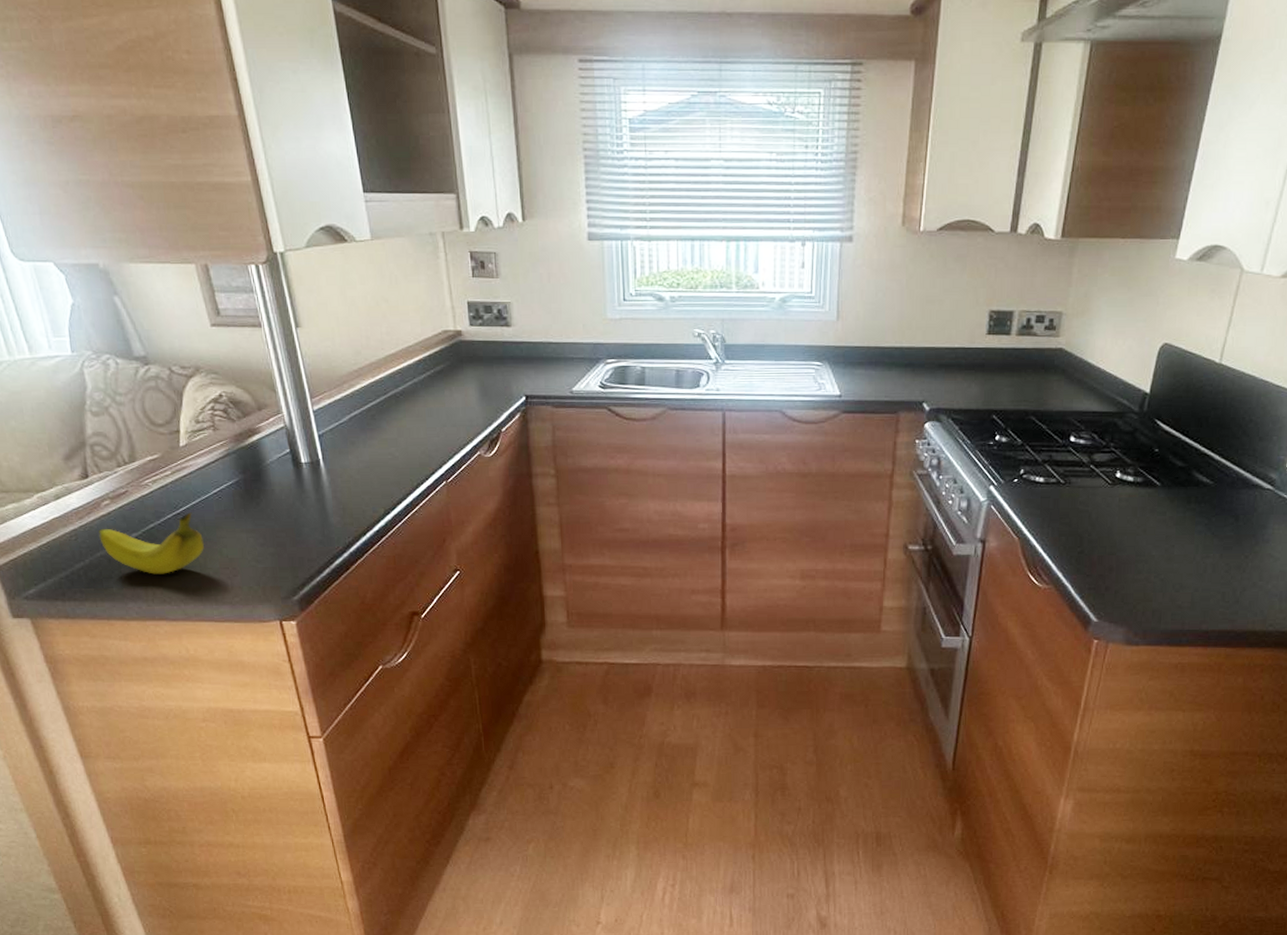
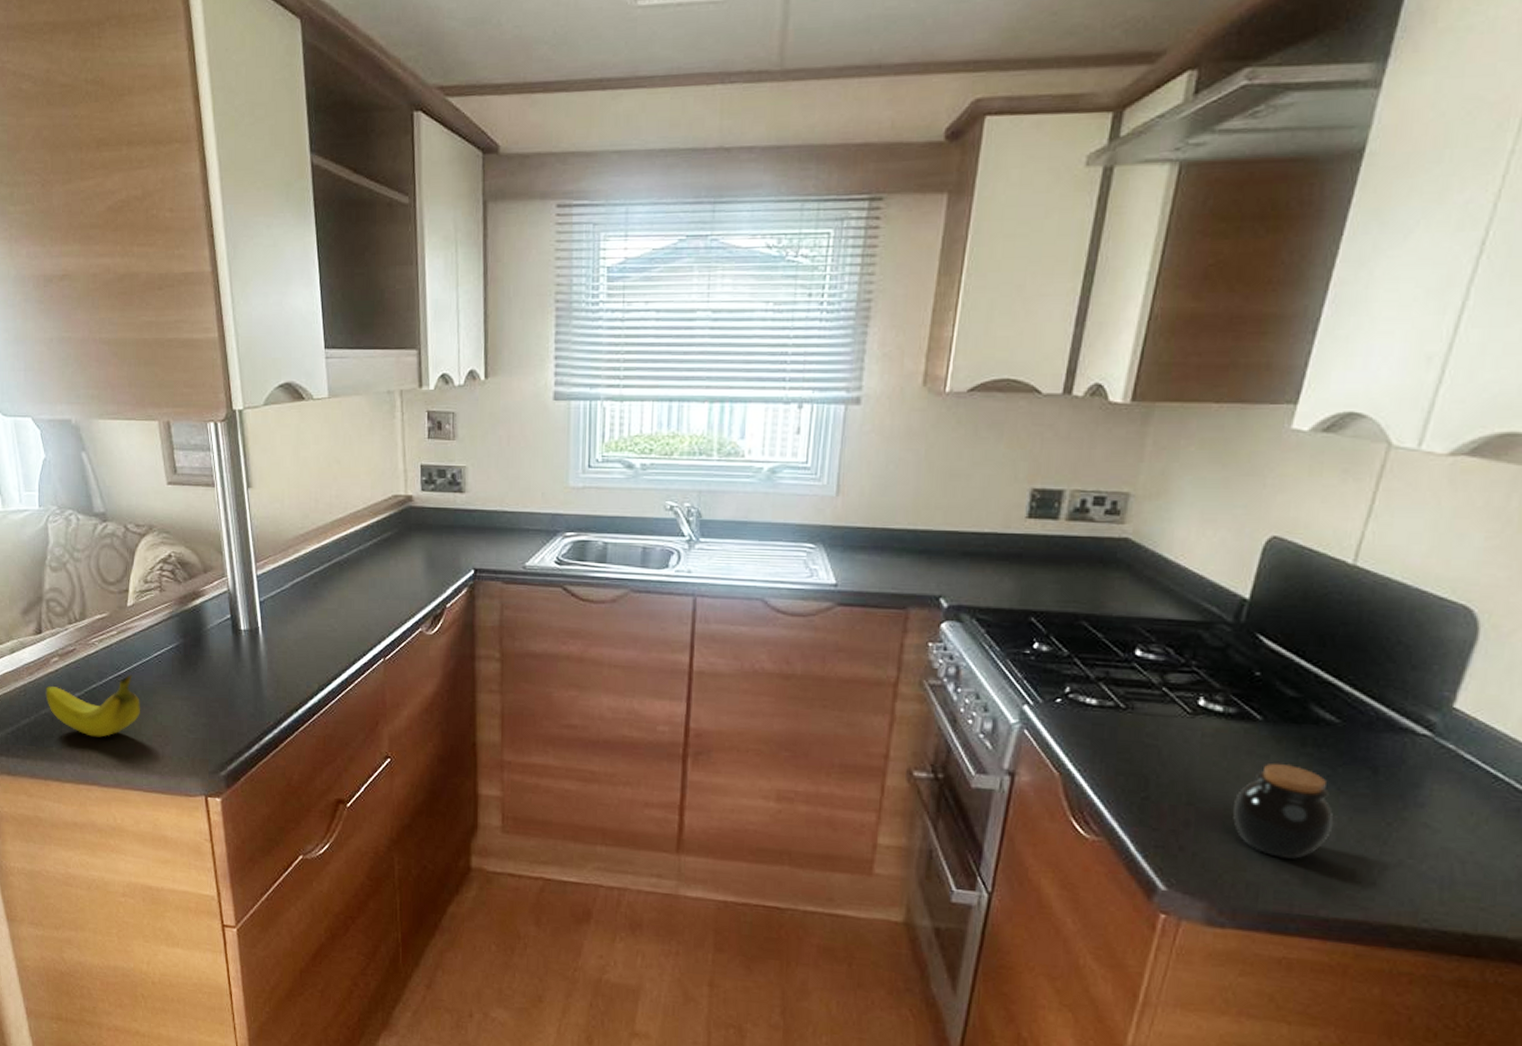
jar: none [1142,517,1210,589] -> present [1233,763,1333,859]

